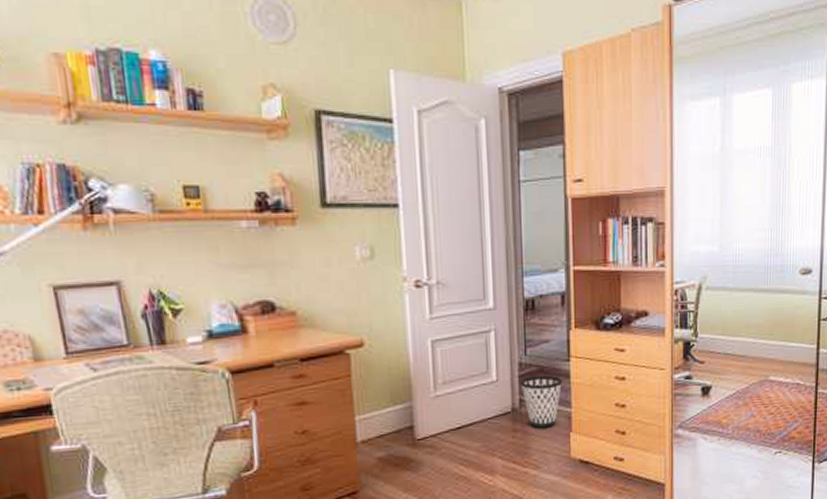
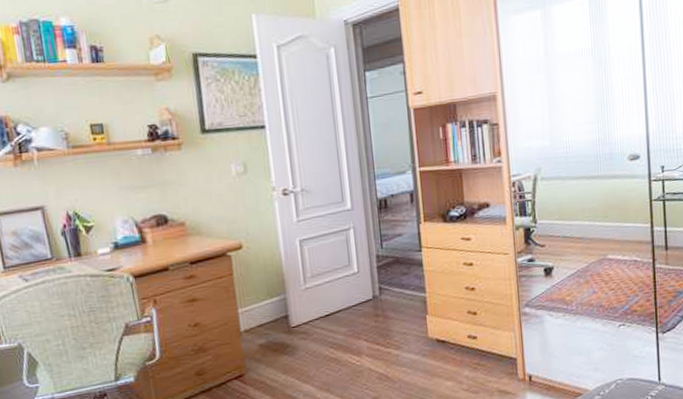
wastebasket: present [520,375,562,429] -> none [378,265,416,313]

